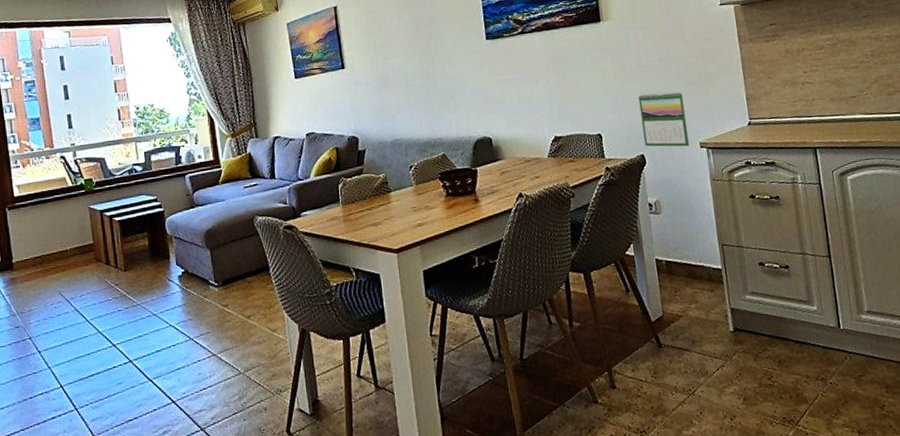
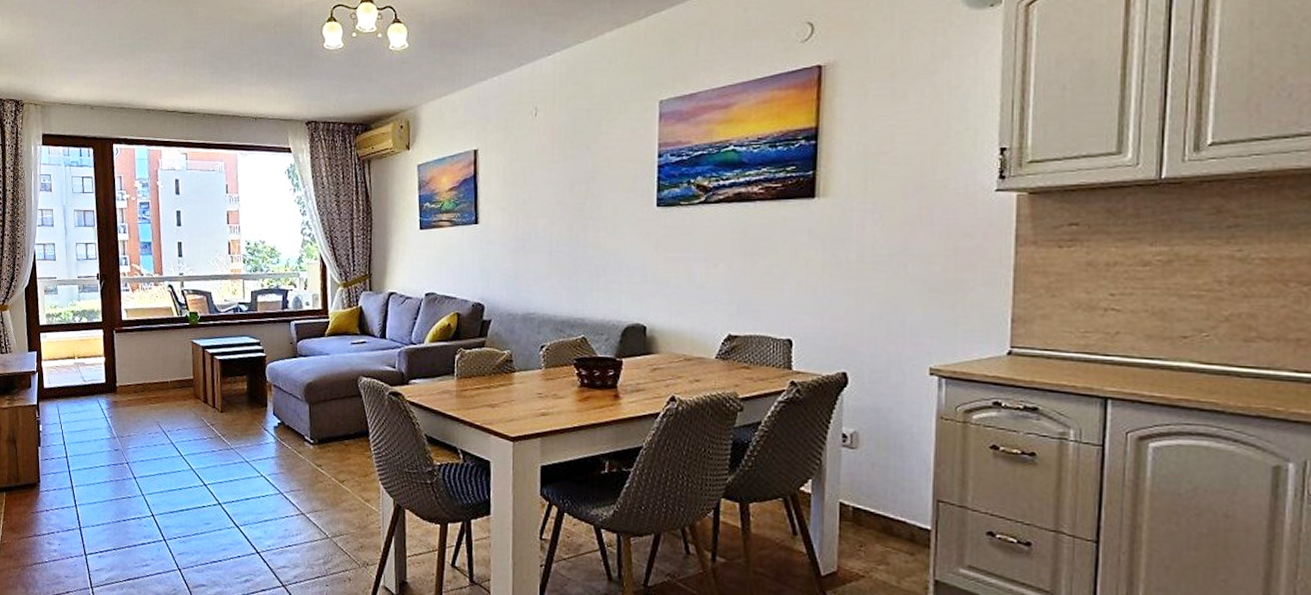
calendar: present [638,91,690,147] -> none [850,296,916,371]

